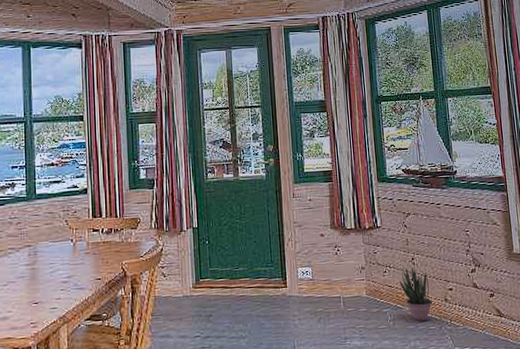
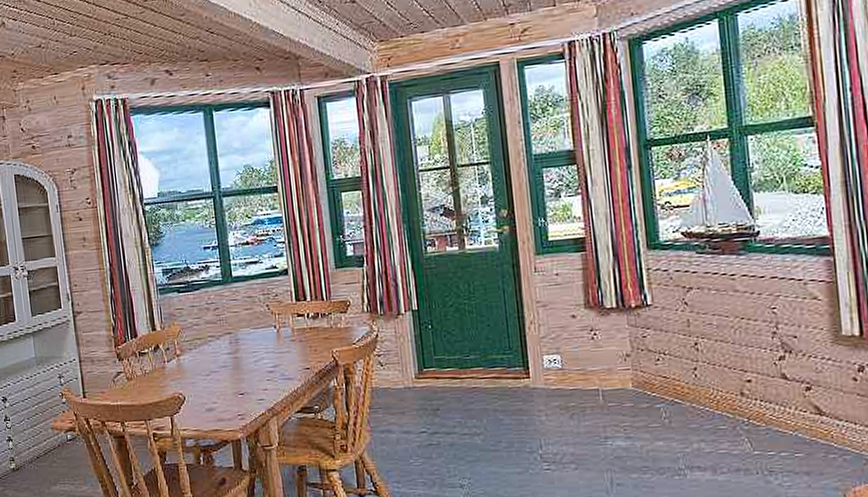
potted plant: present [399,266,433,322] -> none [677,353,723,420]

